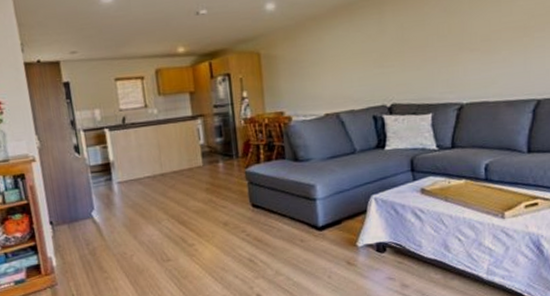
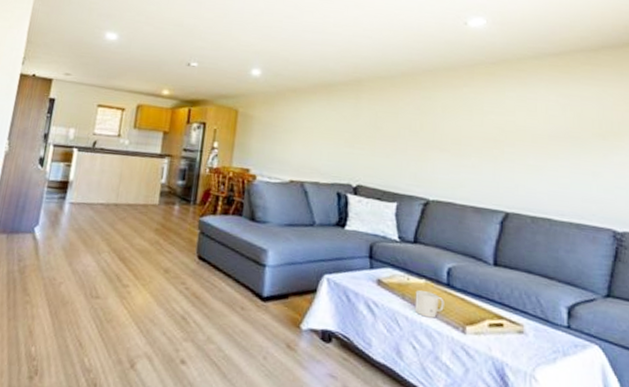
mug: none [457,189,484,213] -> present [414,290,445,318]

